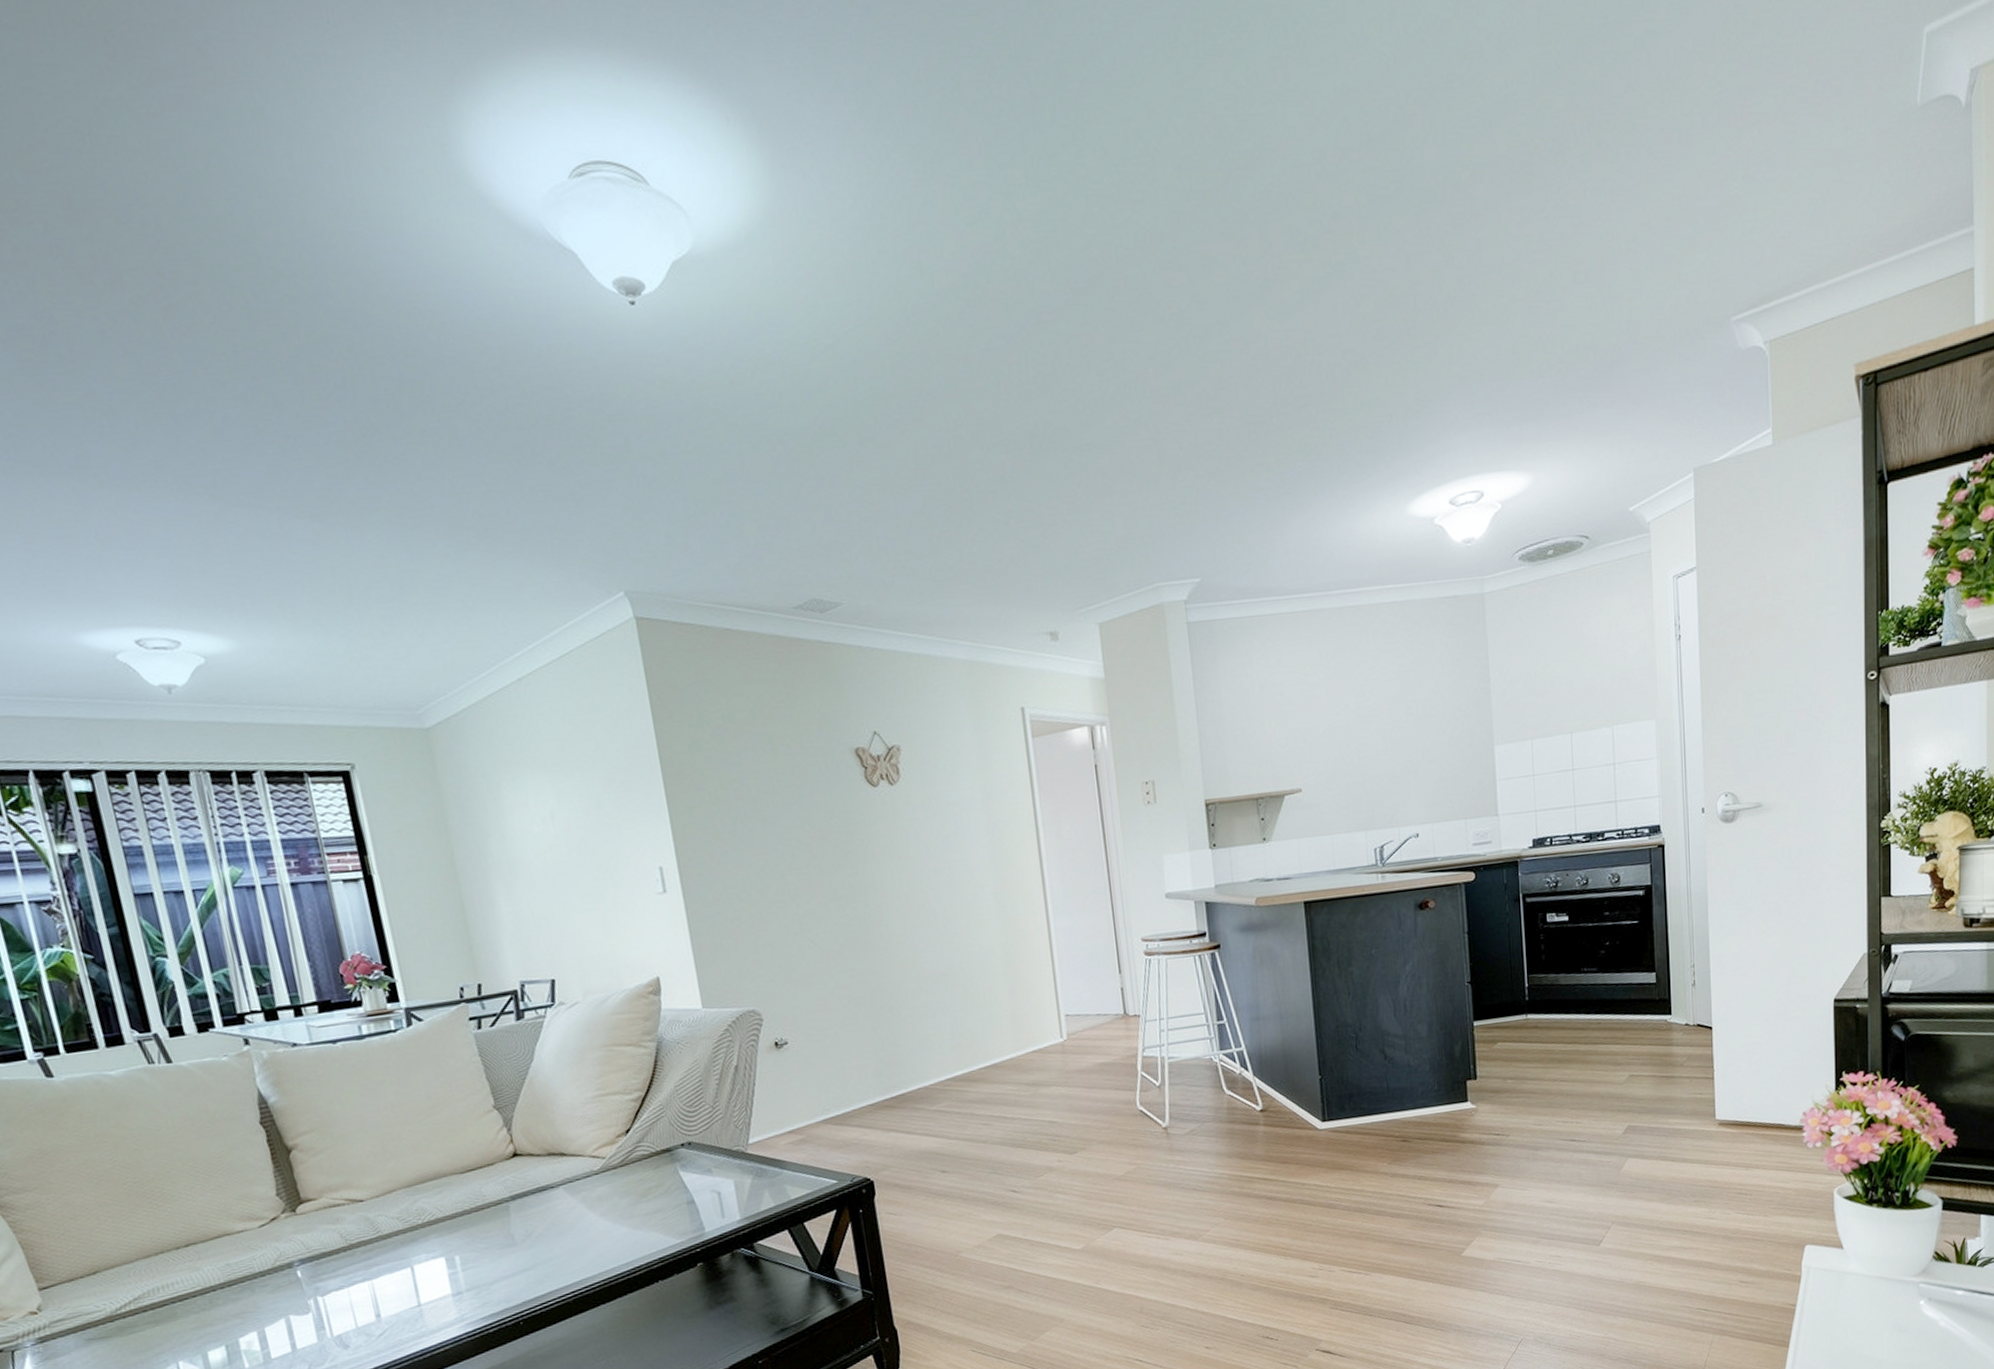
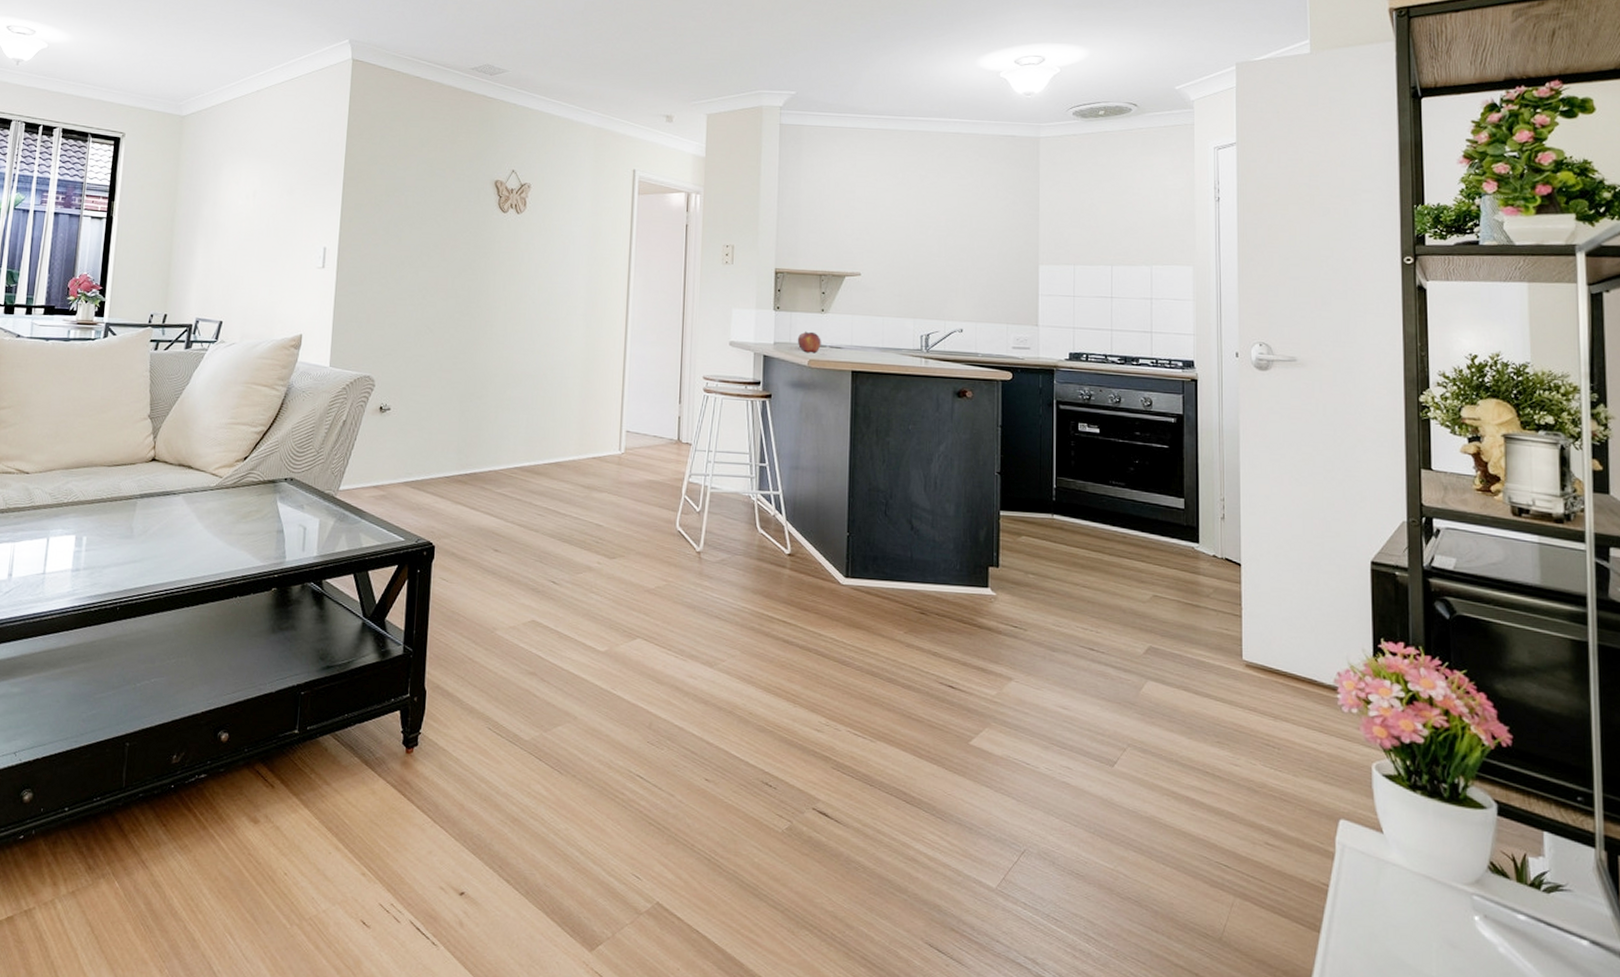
fruit: none [1240,865,1268,891] -> present [797,331,821,354]

